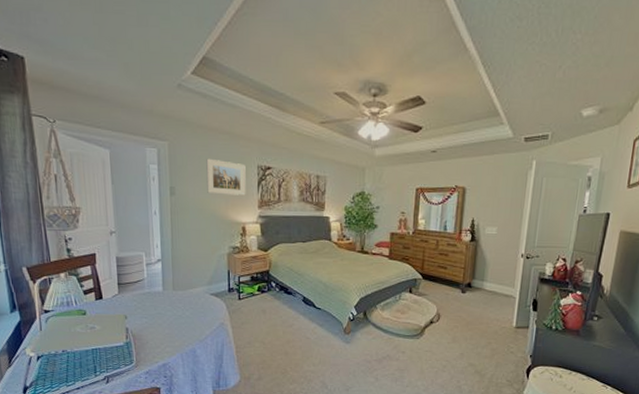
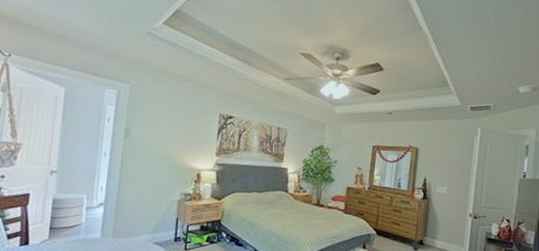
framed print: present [206,158,246,196] -> none [164,103,207,142]

